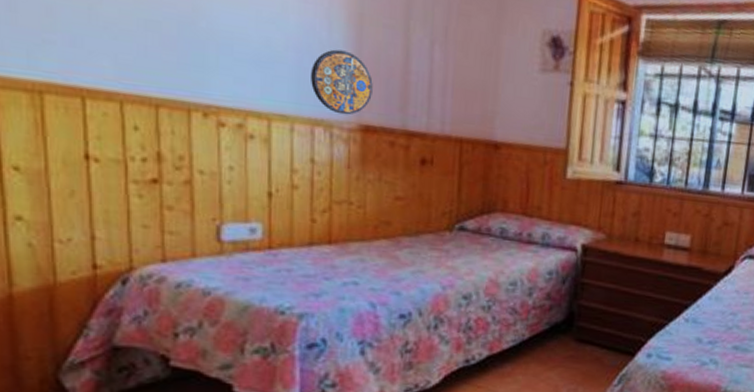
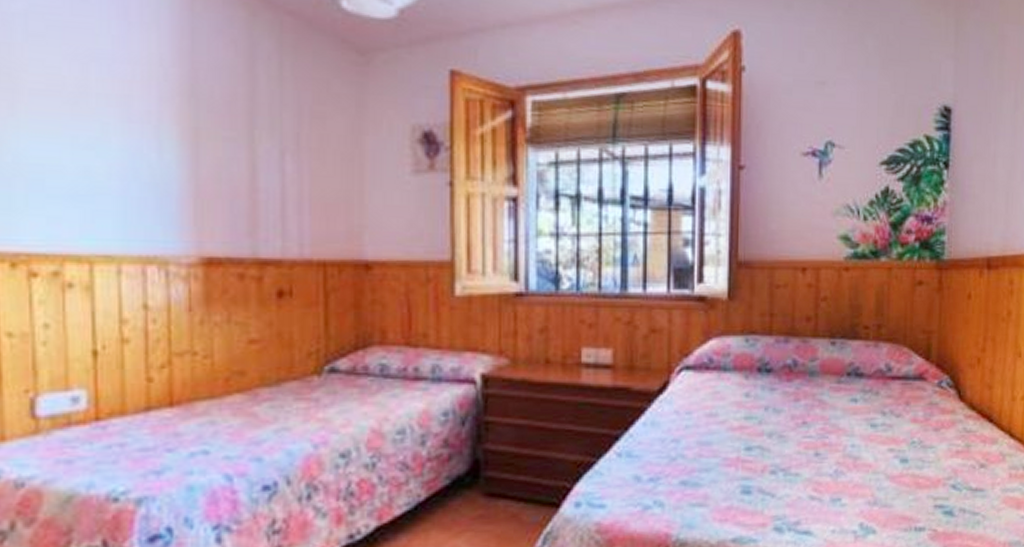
manhole cover: present [311,49,373,115] -> none [140,172,214,248]

